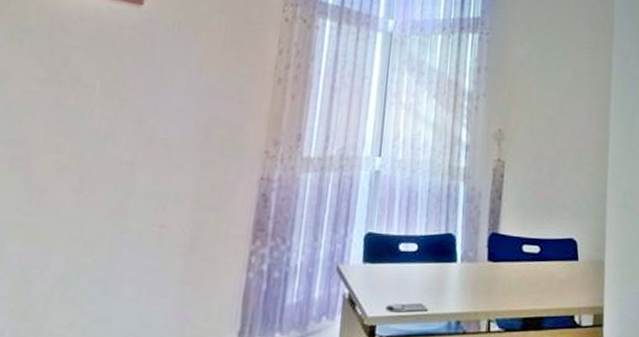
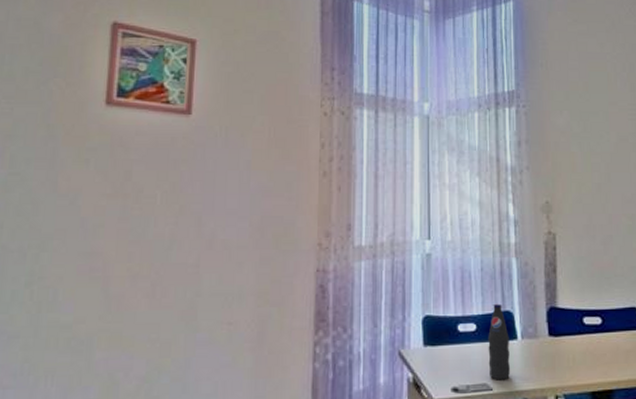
bottle: none [426,225,449,302] -> present [488,303,510,380]

